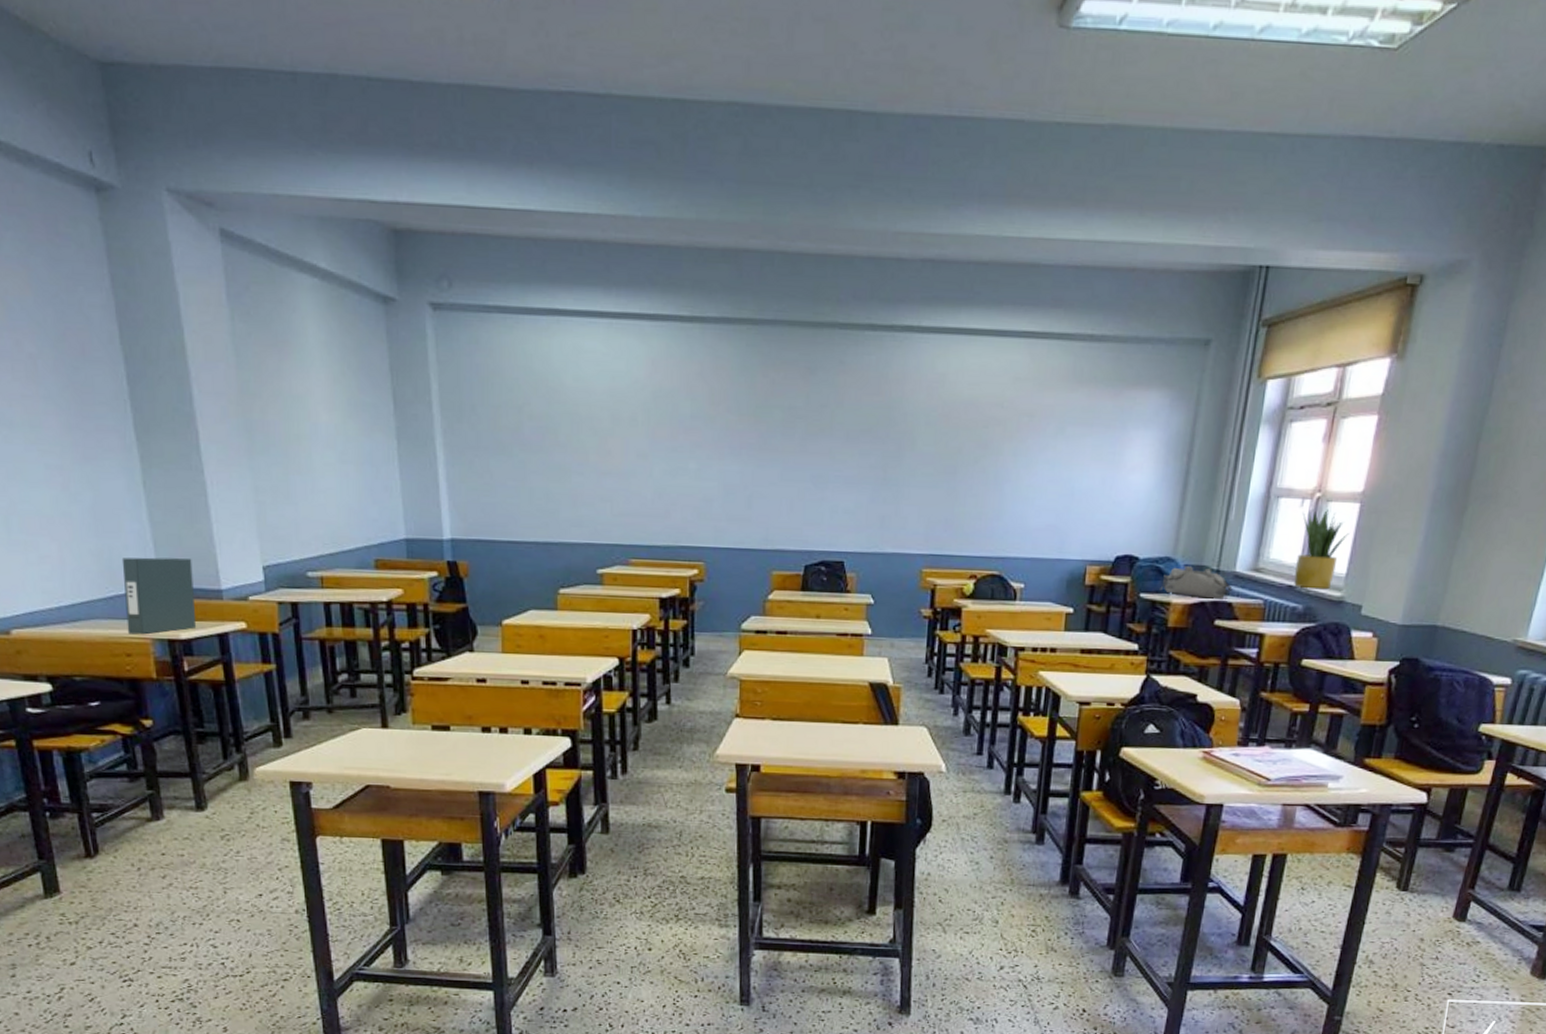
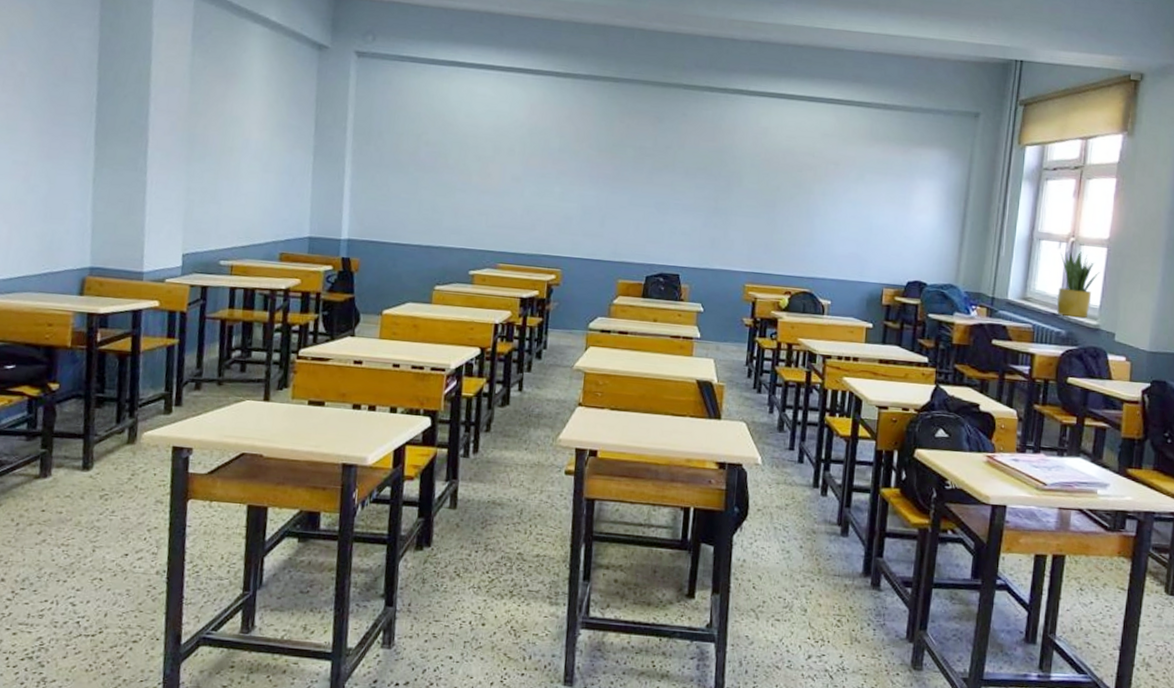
binder: present [121,557,197,635] -> none [53,240,122,308]
duffel bag: present [1159,566,1233,601] -> none [945,293,1006,324]

